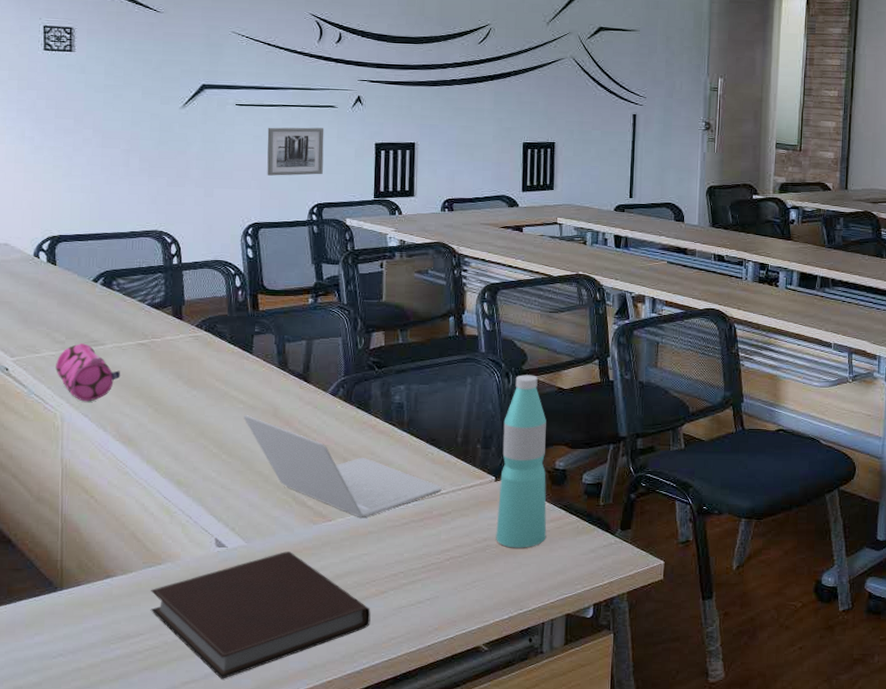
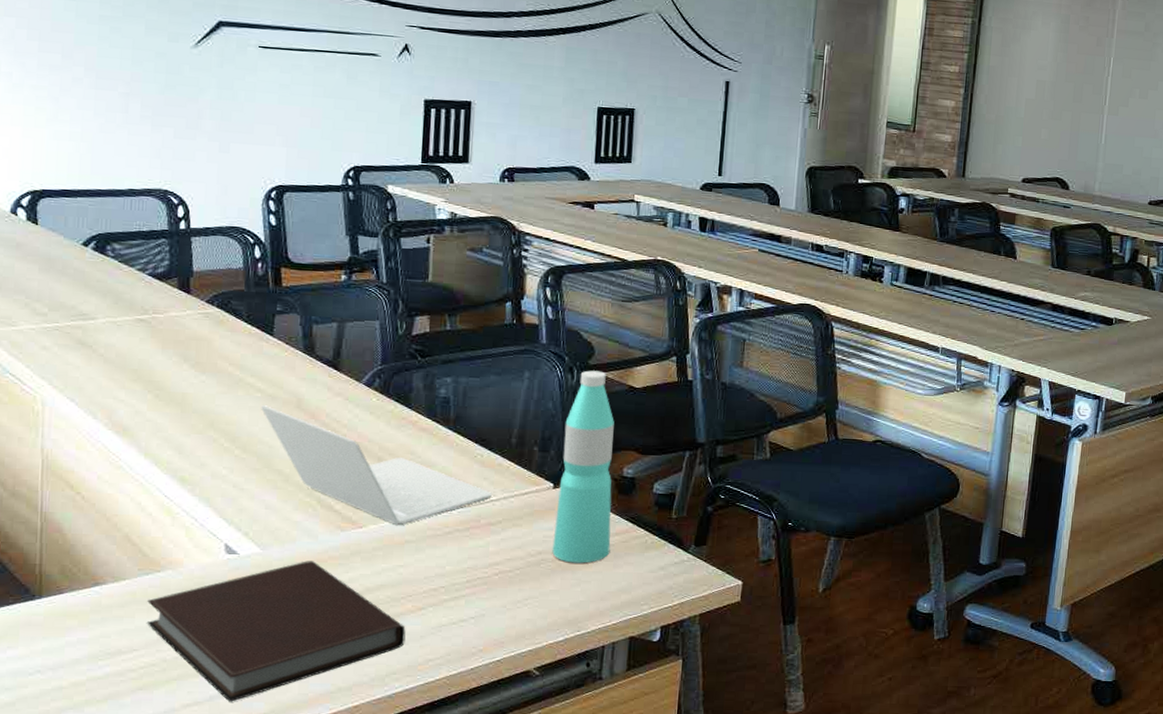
pencil case: present [56,343,121,402] -> none [36,316,115,384]
wall art: present [267,127,324,176] -> none [295,75,365,133]

